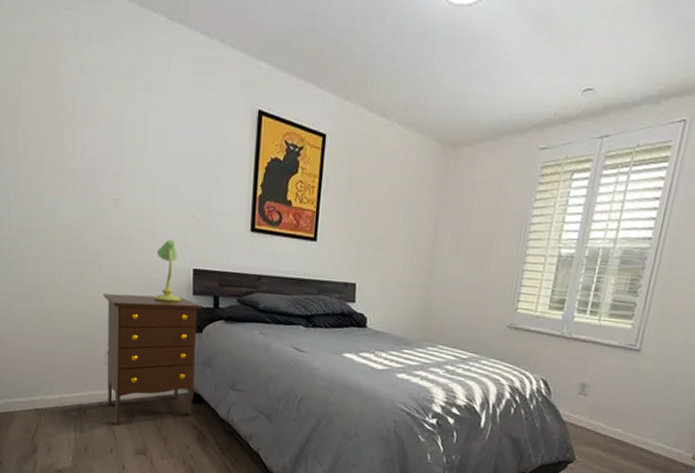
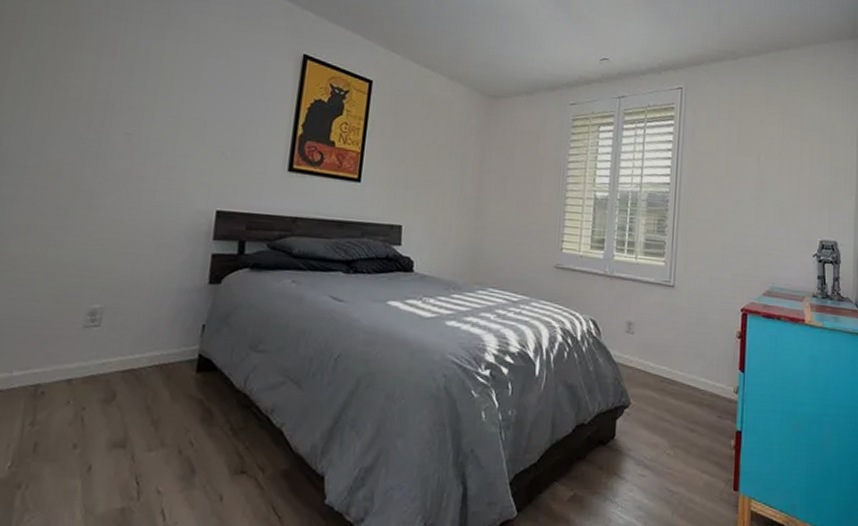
dresser: present [103,293,204,425] -> none [79,239,225,409]
table lamp: present [153,238,181,303] -> none [162,177,200,249]

